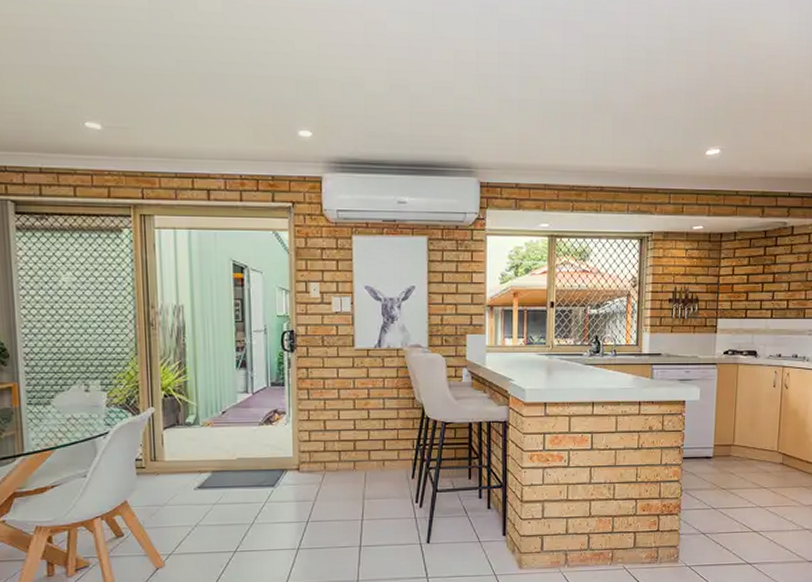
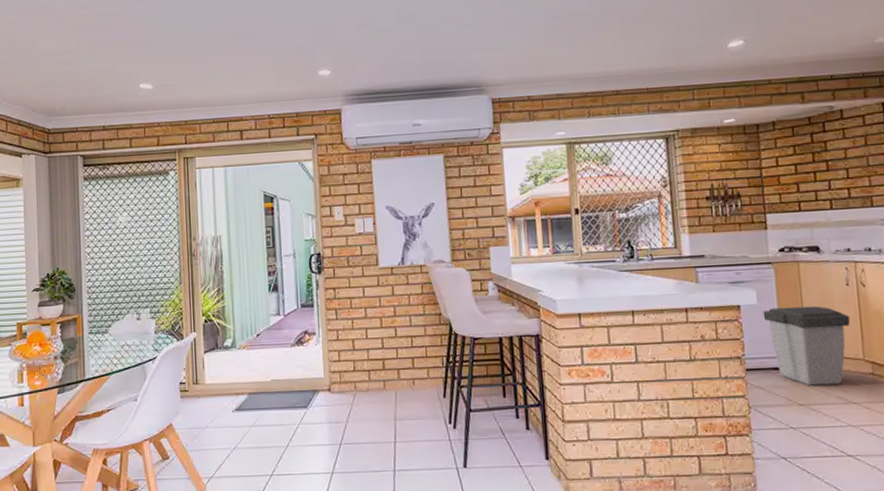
trash can: none [703,404,772,473] -> present [763,305,851,386]

